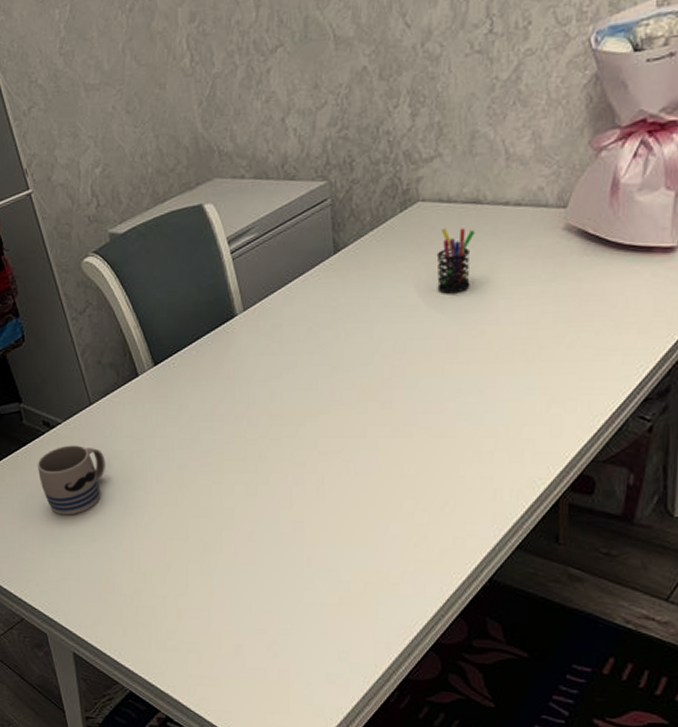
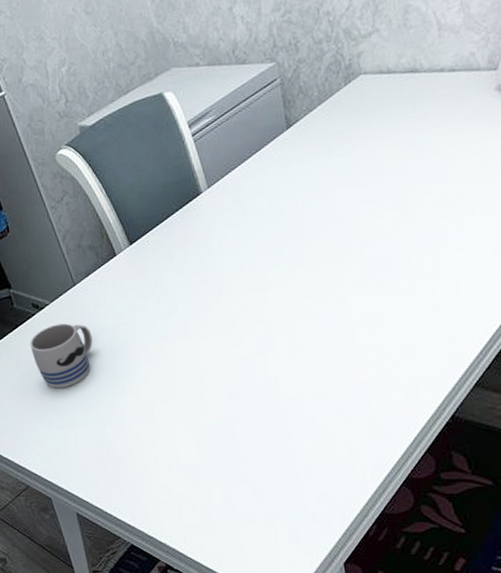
pen holder: present [436,227,475,294] -> none [381,96,415,158]

